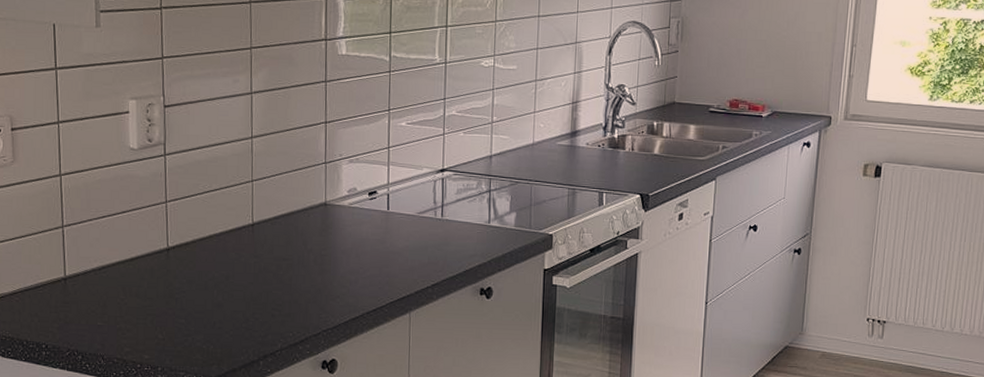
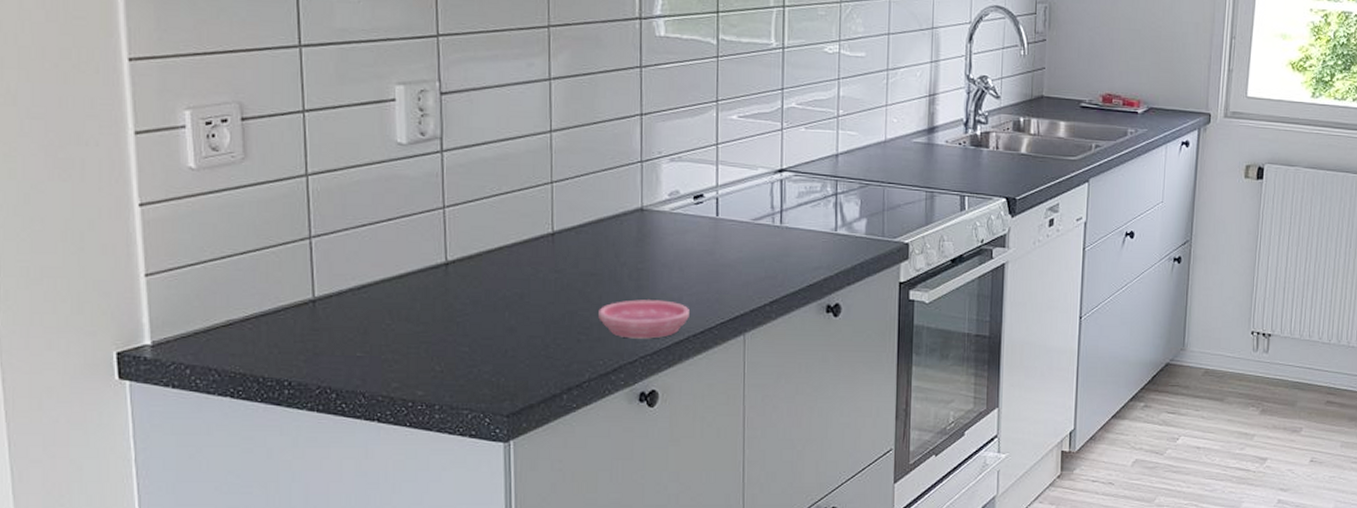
saucer: none [289,281,364,315] -> present [598,299,689,339]

